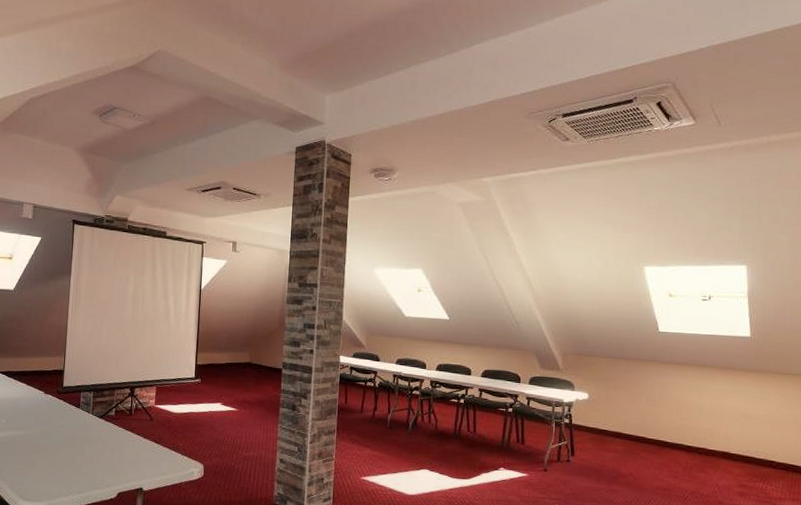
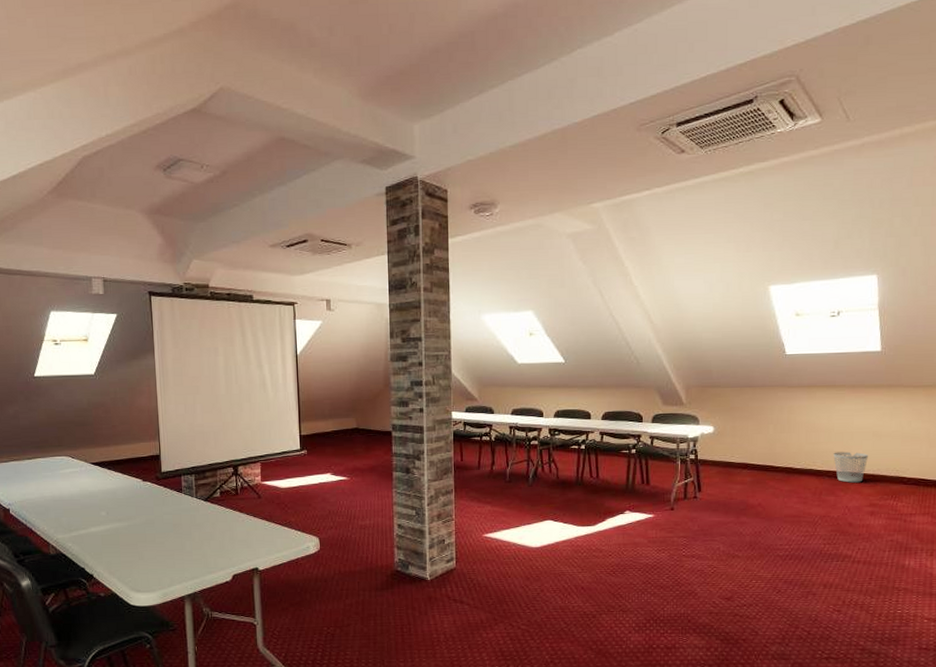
wastebasket: none [704,430,738,462] -> present [833,451,868,483]

